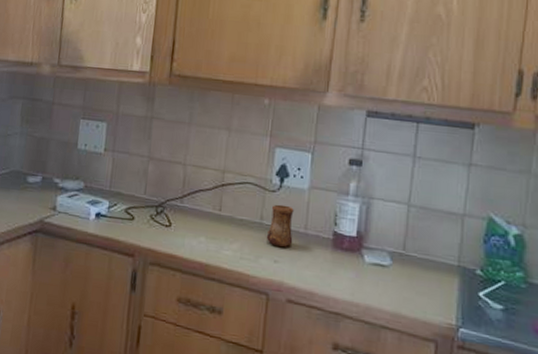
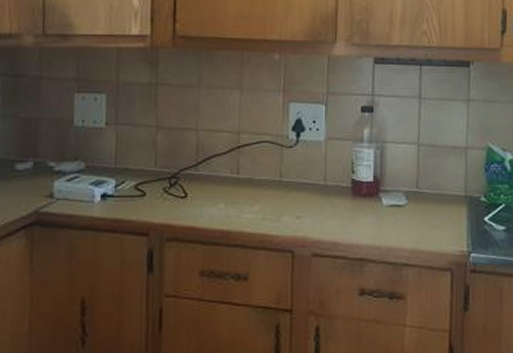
cup: present [266,204,294,248] -> none [287,159,314,203]

